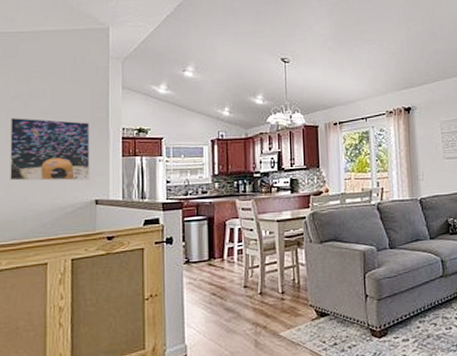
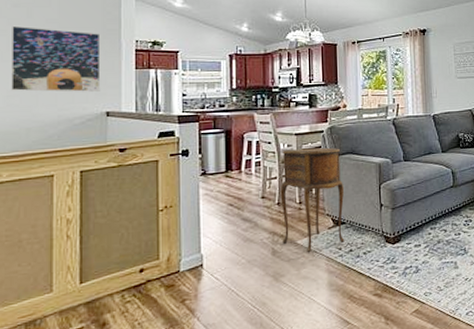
side table: none [262,234,329,346] -> present [280,147,345,253]

